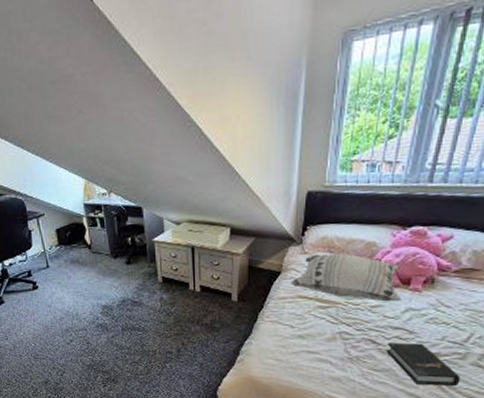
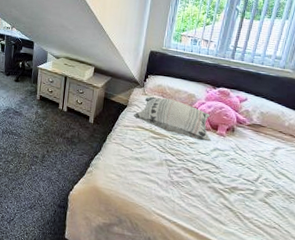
hardback book: present [386,342,461,386] -> none [199,173,252,216]

